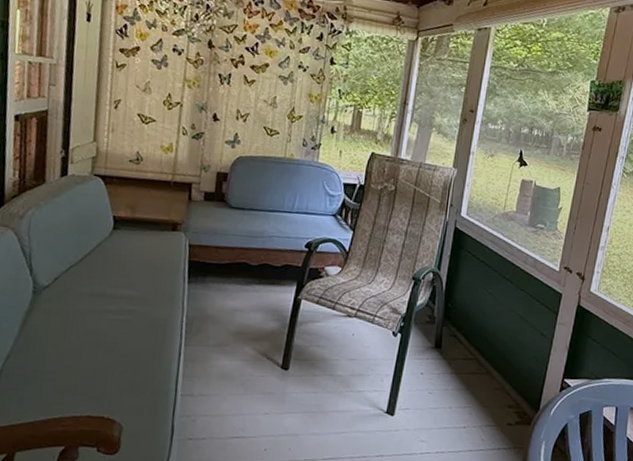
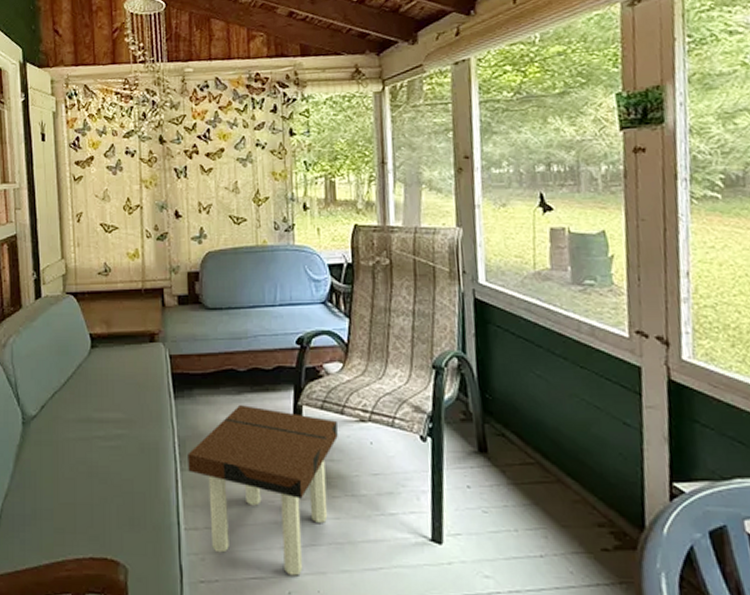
side table: none [192,294,328,437] -> present [188,405,338,576]

